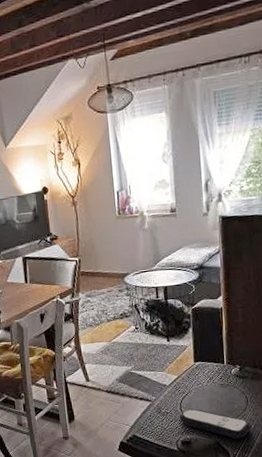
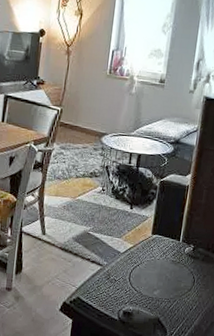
remote control: present [179,408,251,439] -> none [125,279,193,318]

